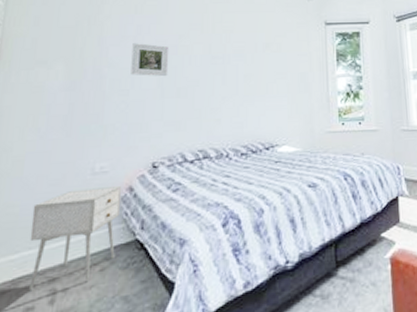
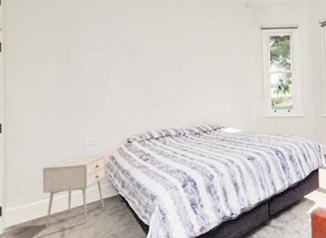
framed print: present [131,43,169,77] -> none [106,44,135,72]

